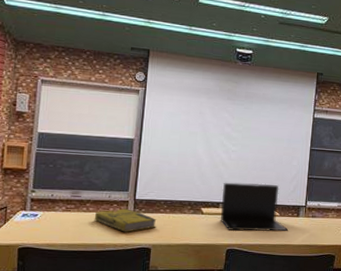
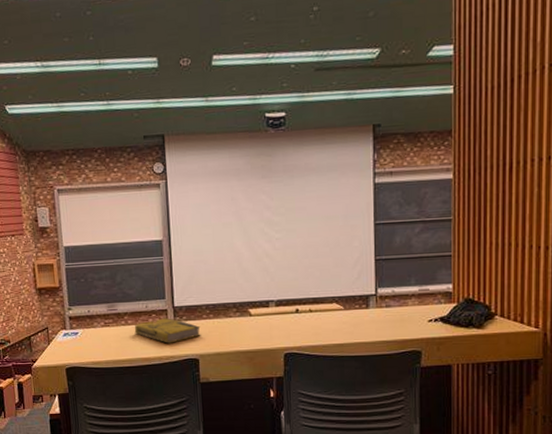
laptop: present [220,182,288,232] -> none [270,273,356,333]

